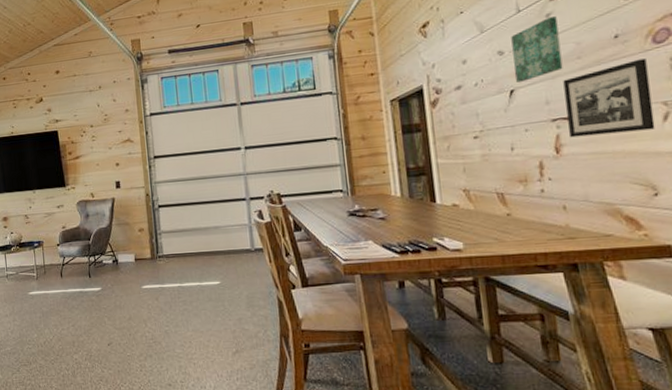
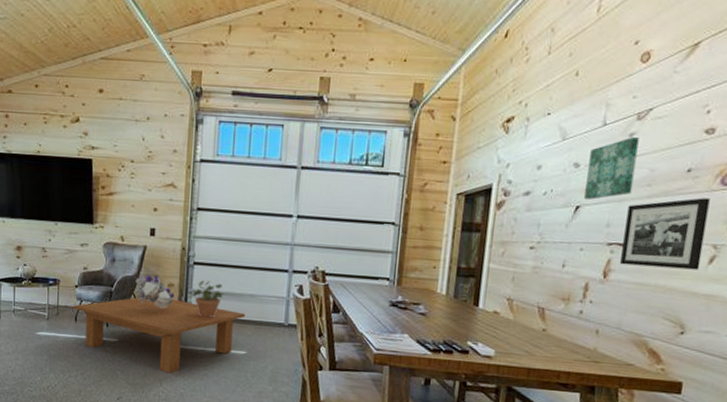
coffee table: none [58,242,214,313] -> present [73,297,246,374]
bouquet: none [109,223,146,253] -> present [135,275,175,309]
potted plant: none [161,220,191,255] -> present [192,280,225,318]

